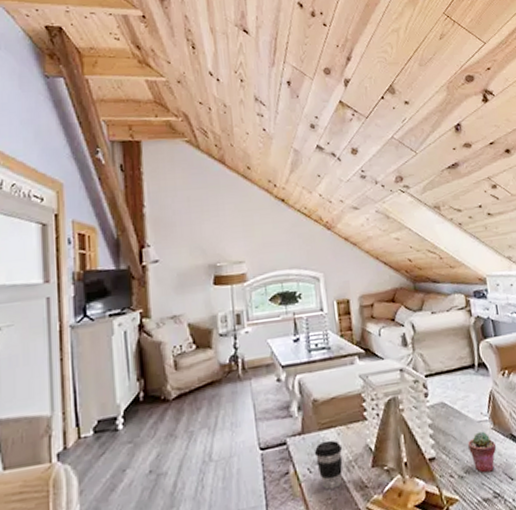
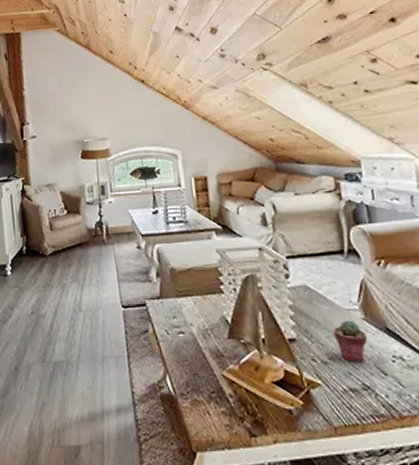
coffee cup: present [315,440,343,490] -> none [172,307,199,352]

